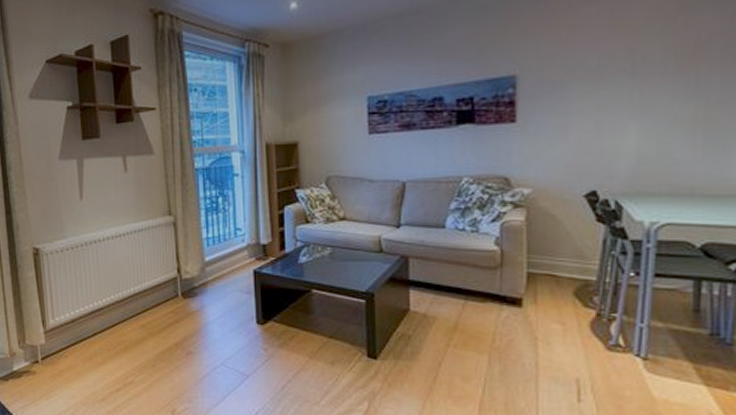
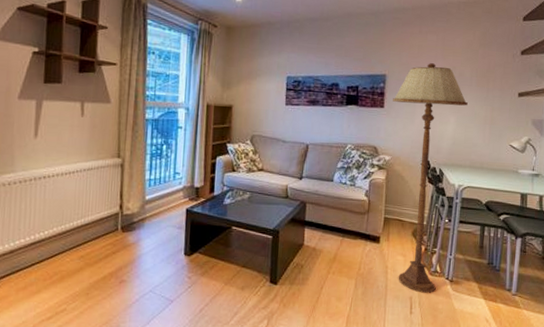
floor lamp: none [530,49,660,375] -> present [393,63,468,293]

